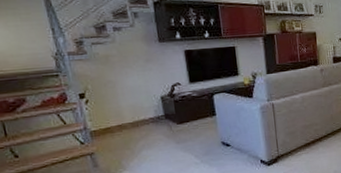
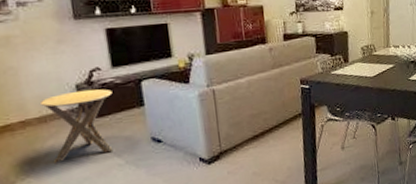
side table: none [133,100,191,160] -> present [41,88,114,163]

